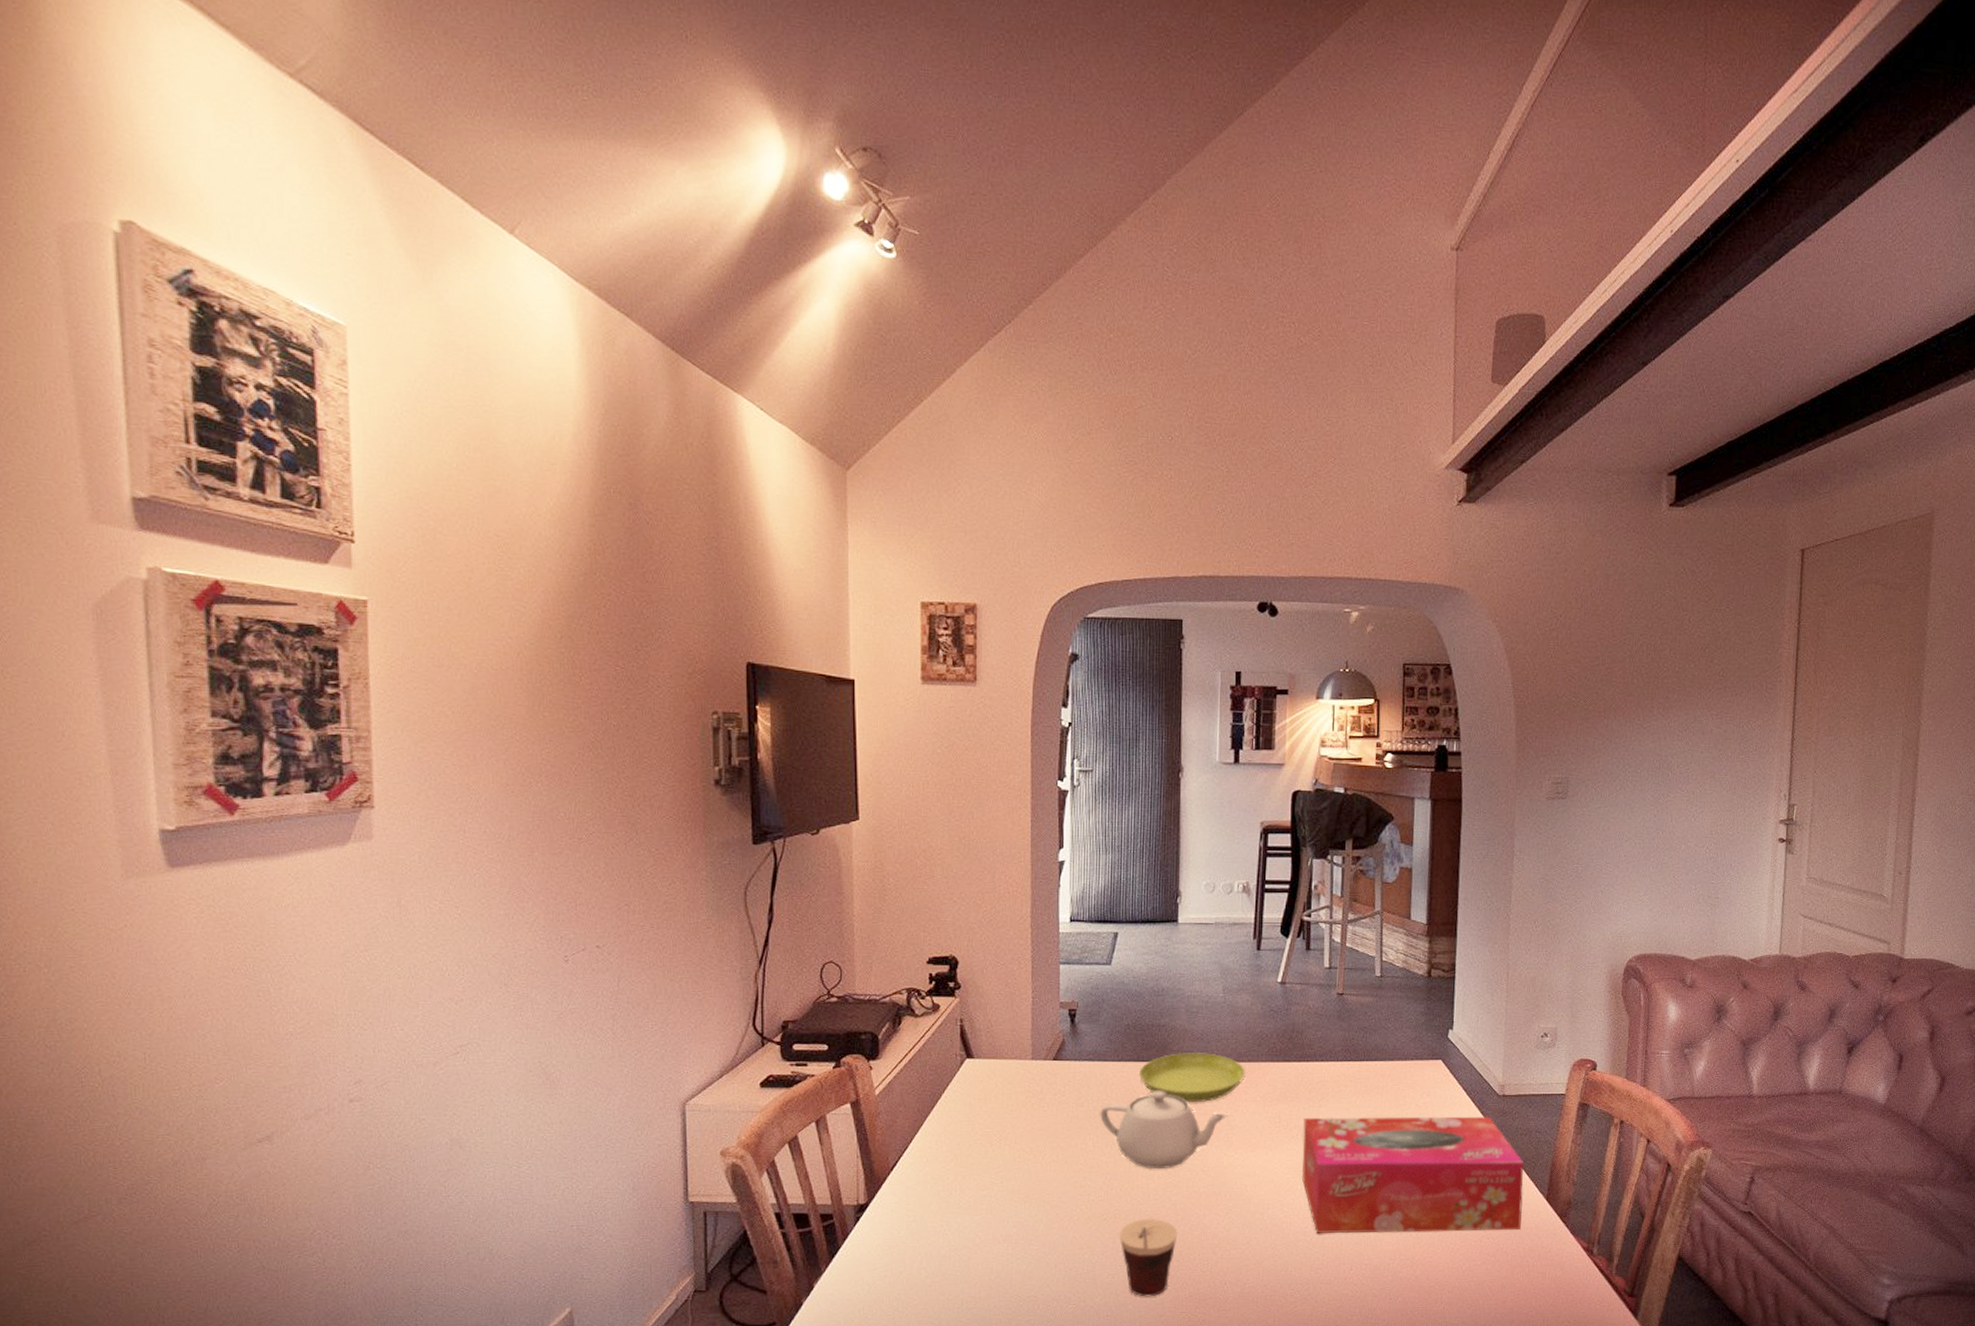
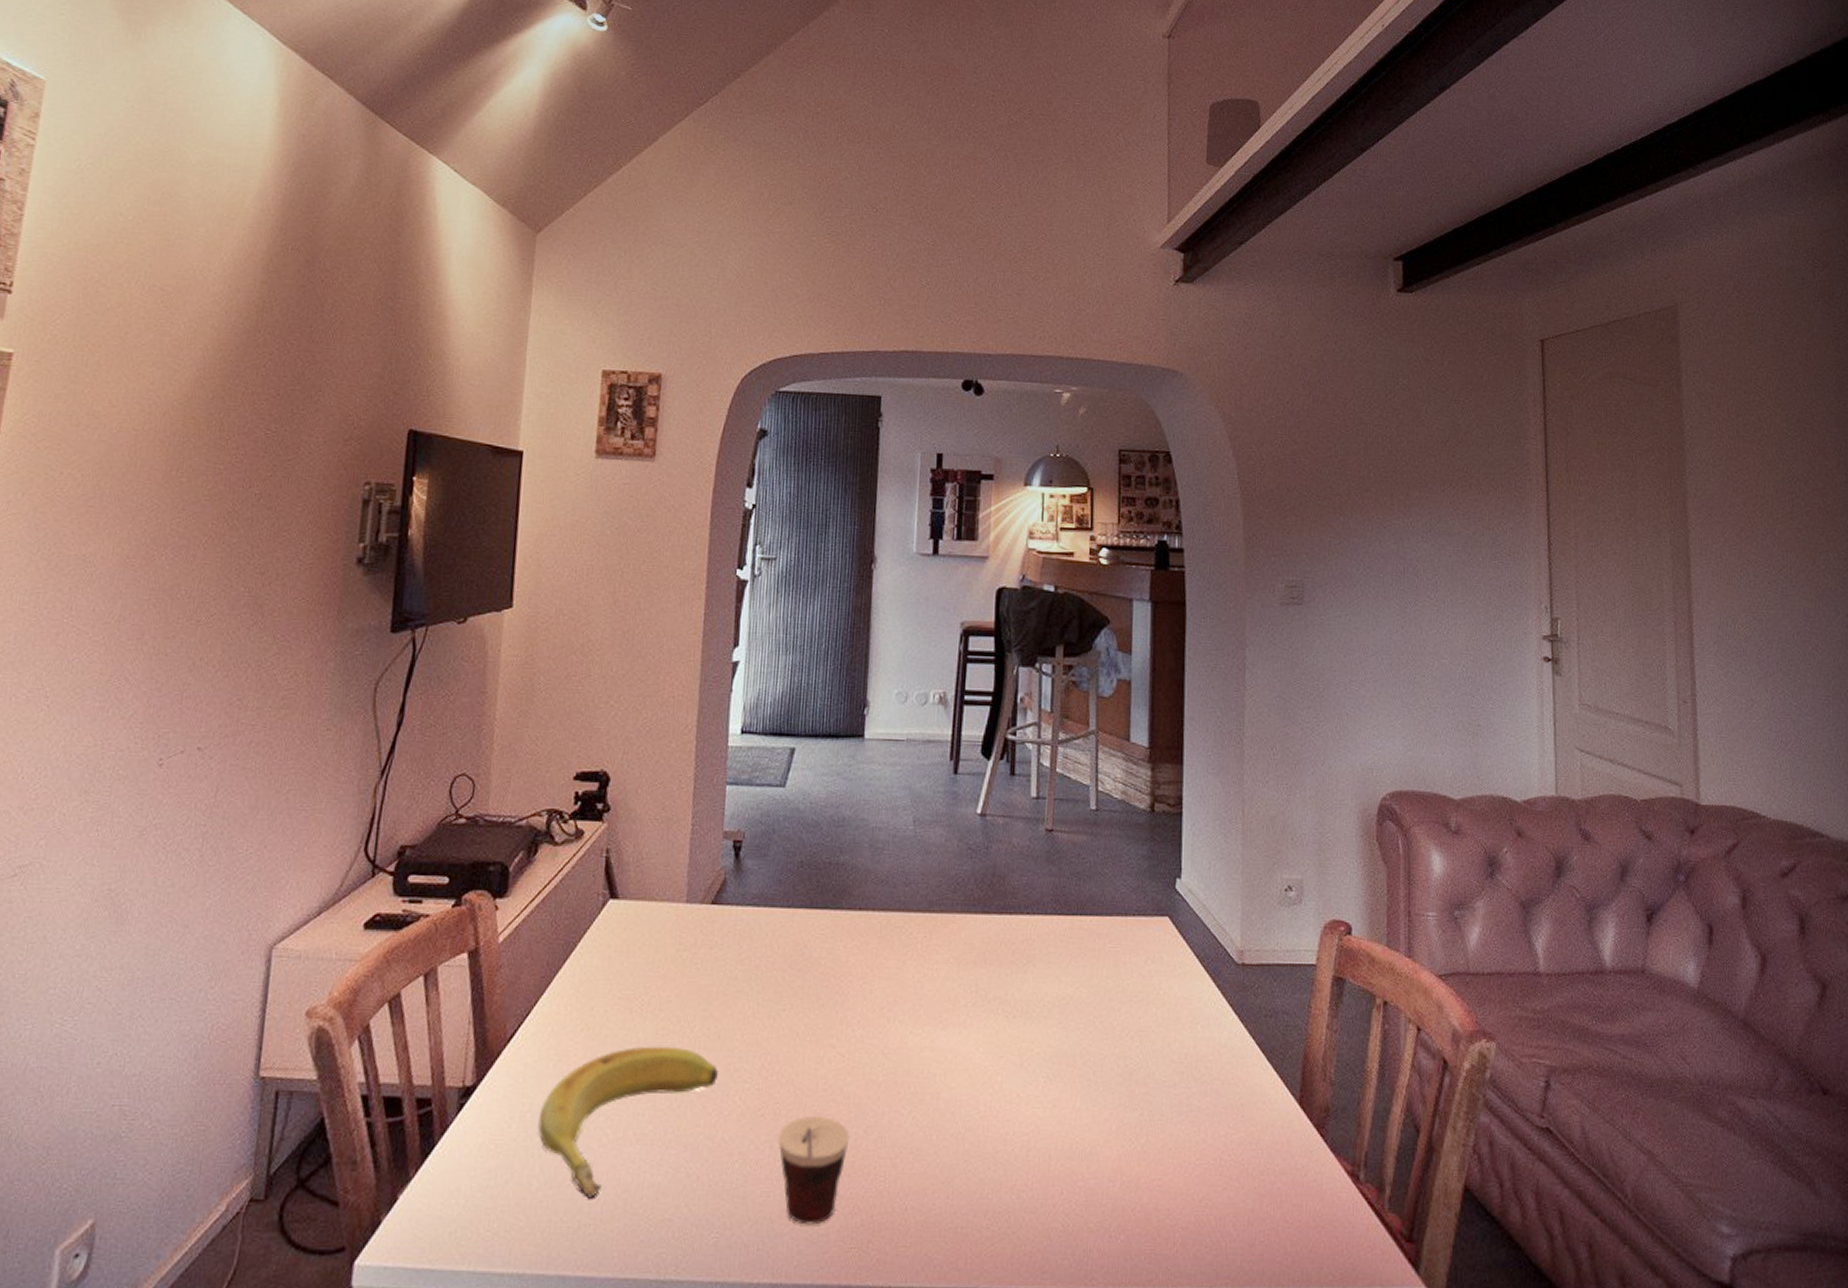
banana: none [922,1170,1068,1283] -> present [538,1046,719,1199]
teapot: present [1100,1091,1228,1170] -> none [763,947,915,1050]
saucer: present [1138,1051,1245,1103] -> none [810,898,937,964]
tissue box: present [1301,1116,1524,1233] -> none [1001,986,1271,1145]

